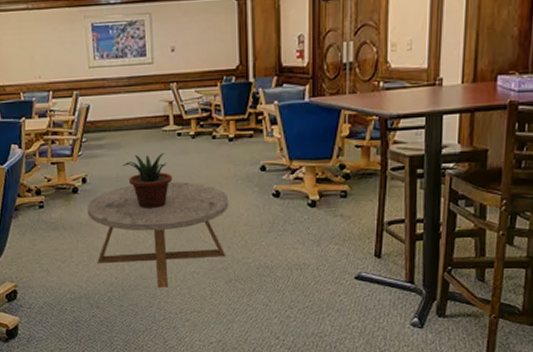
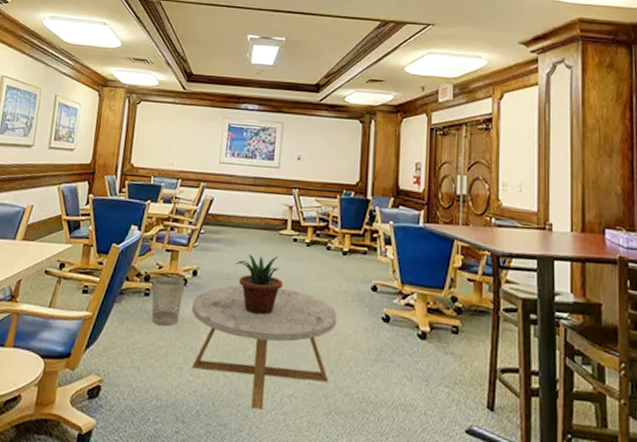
wastebasket: none [44,186,77,232] -> present [151,276,186,326]

